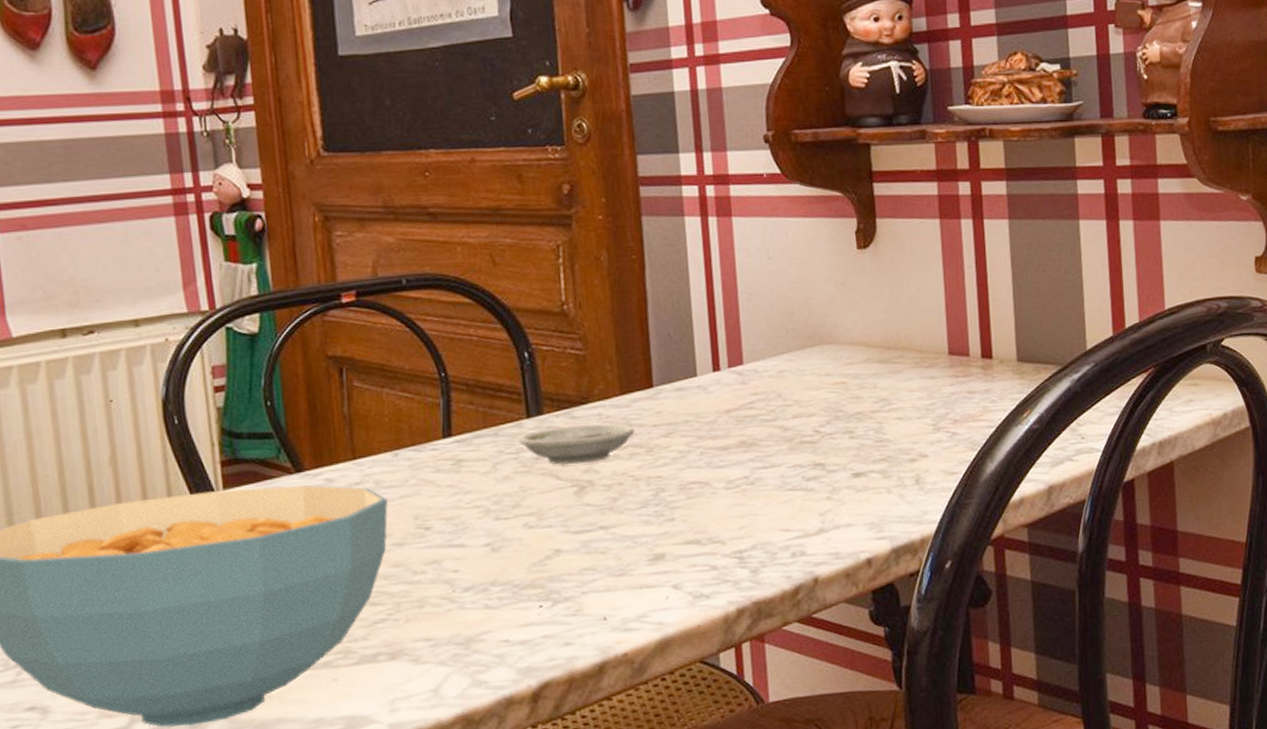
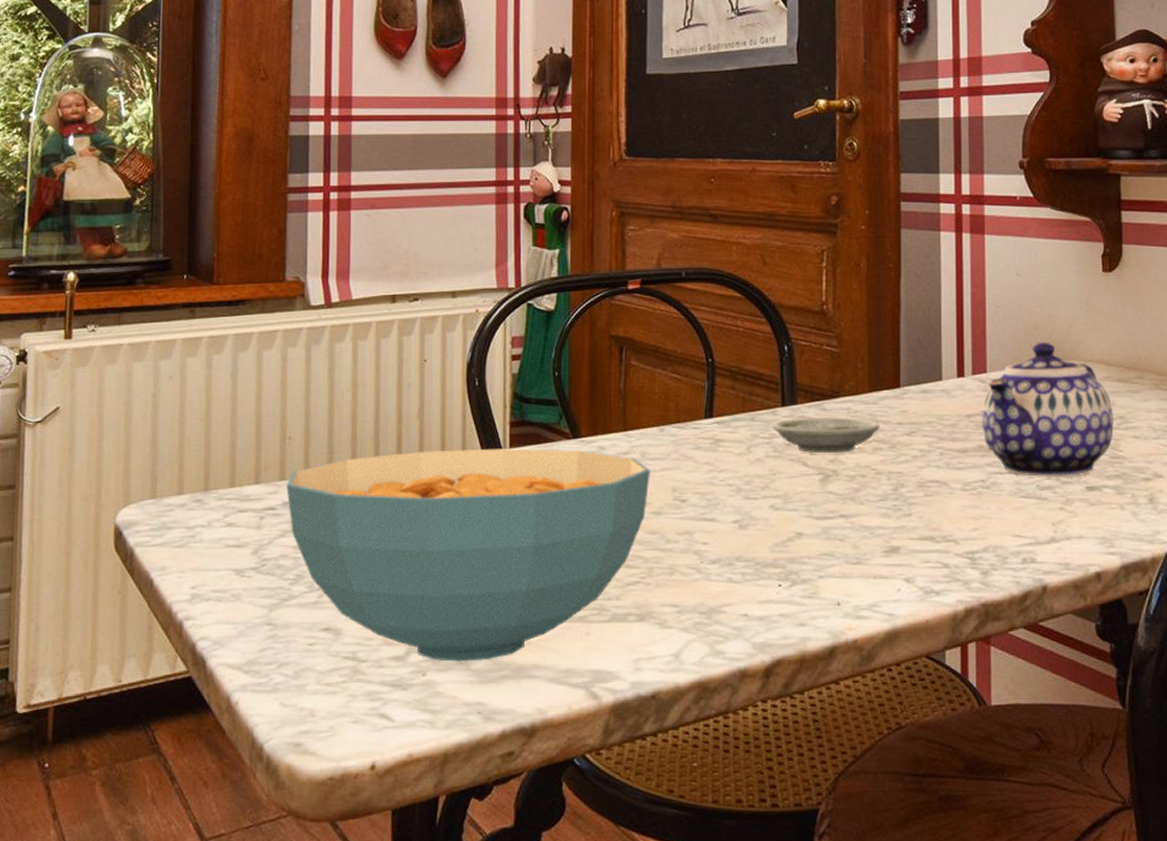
teapot: none [740,327,877,468] -> present [981,342,1114,478]

